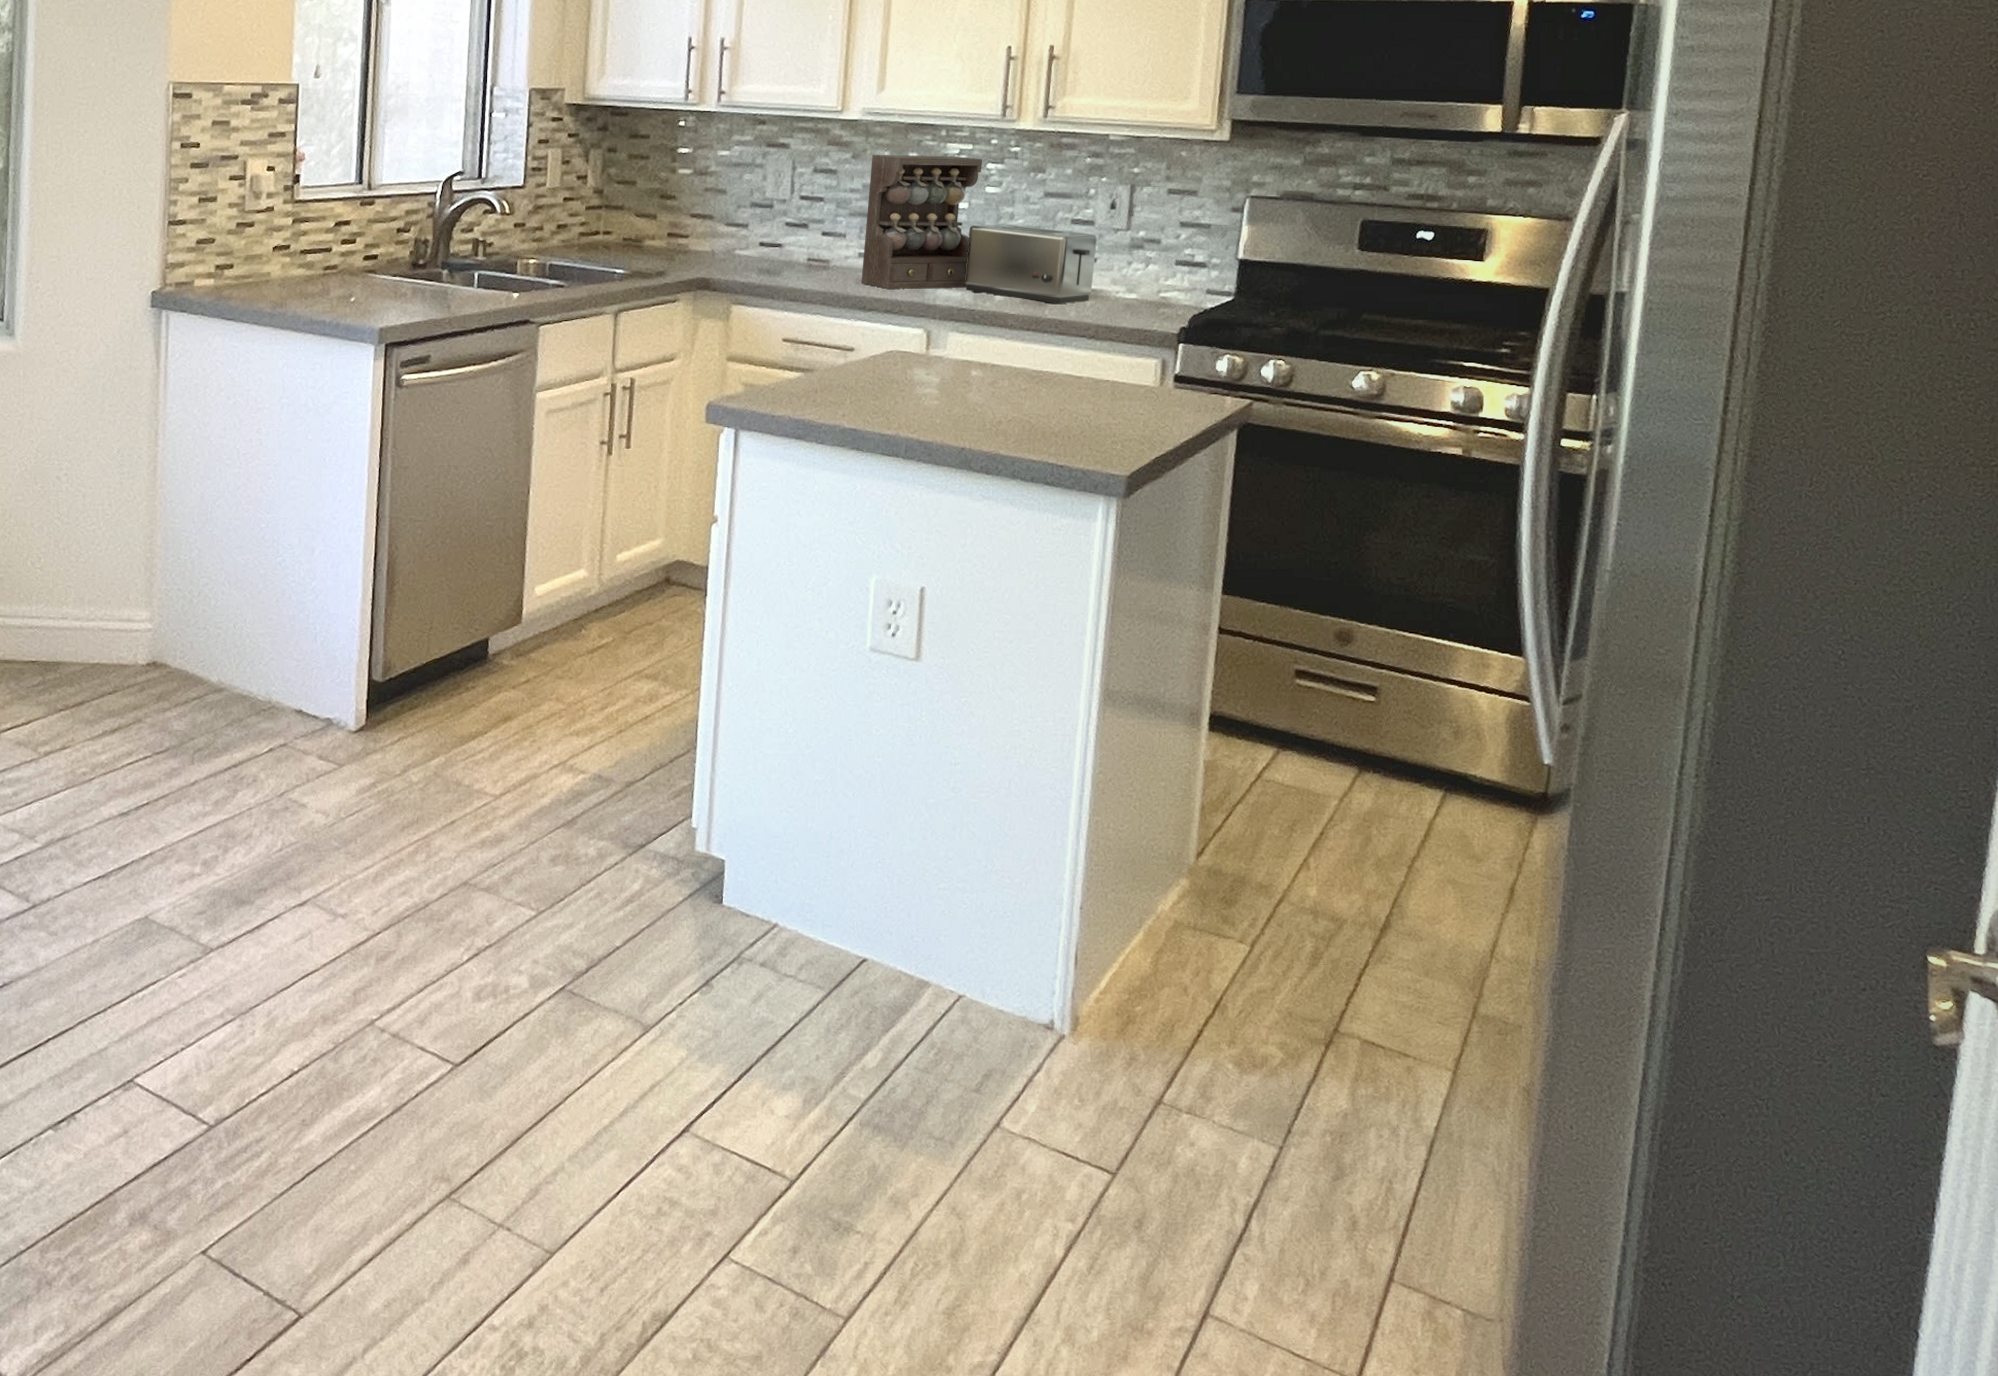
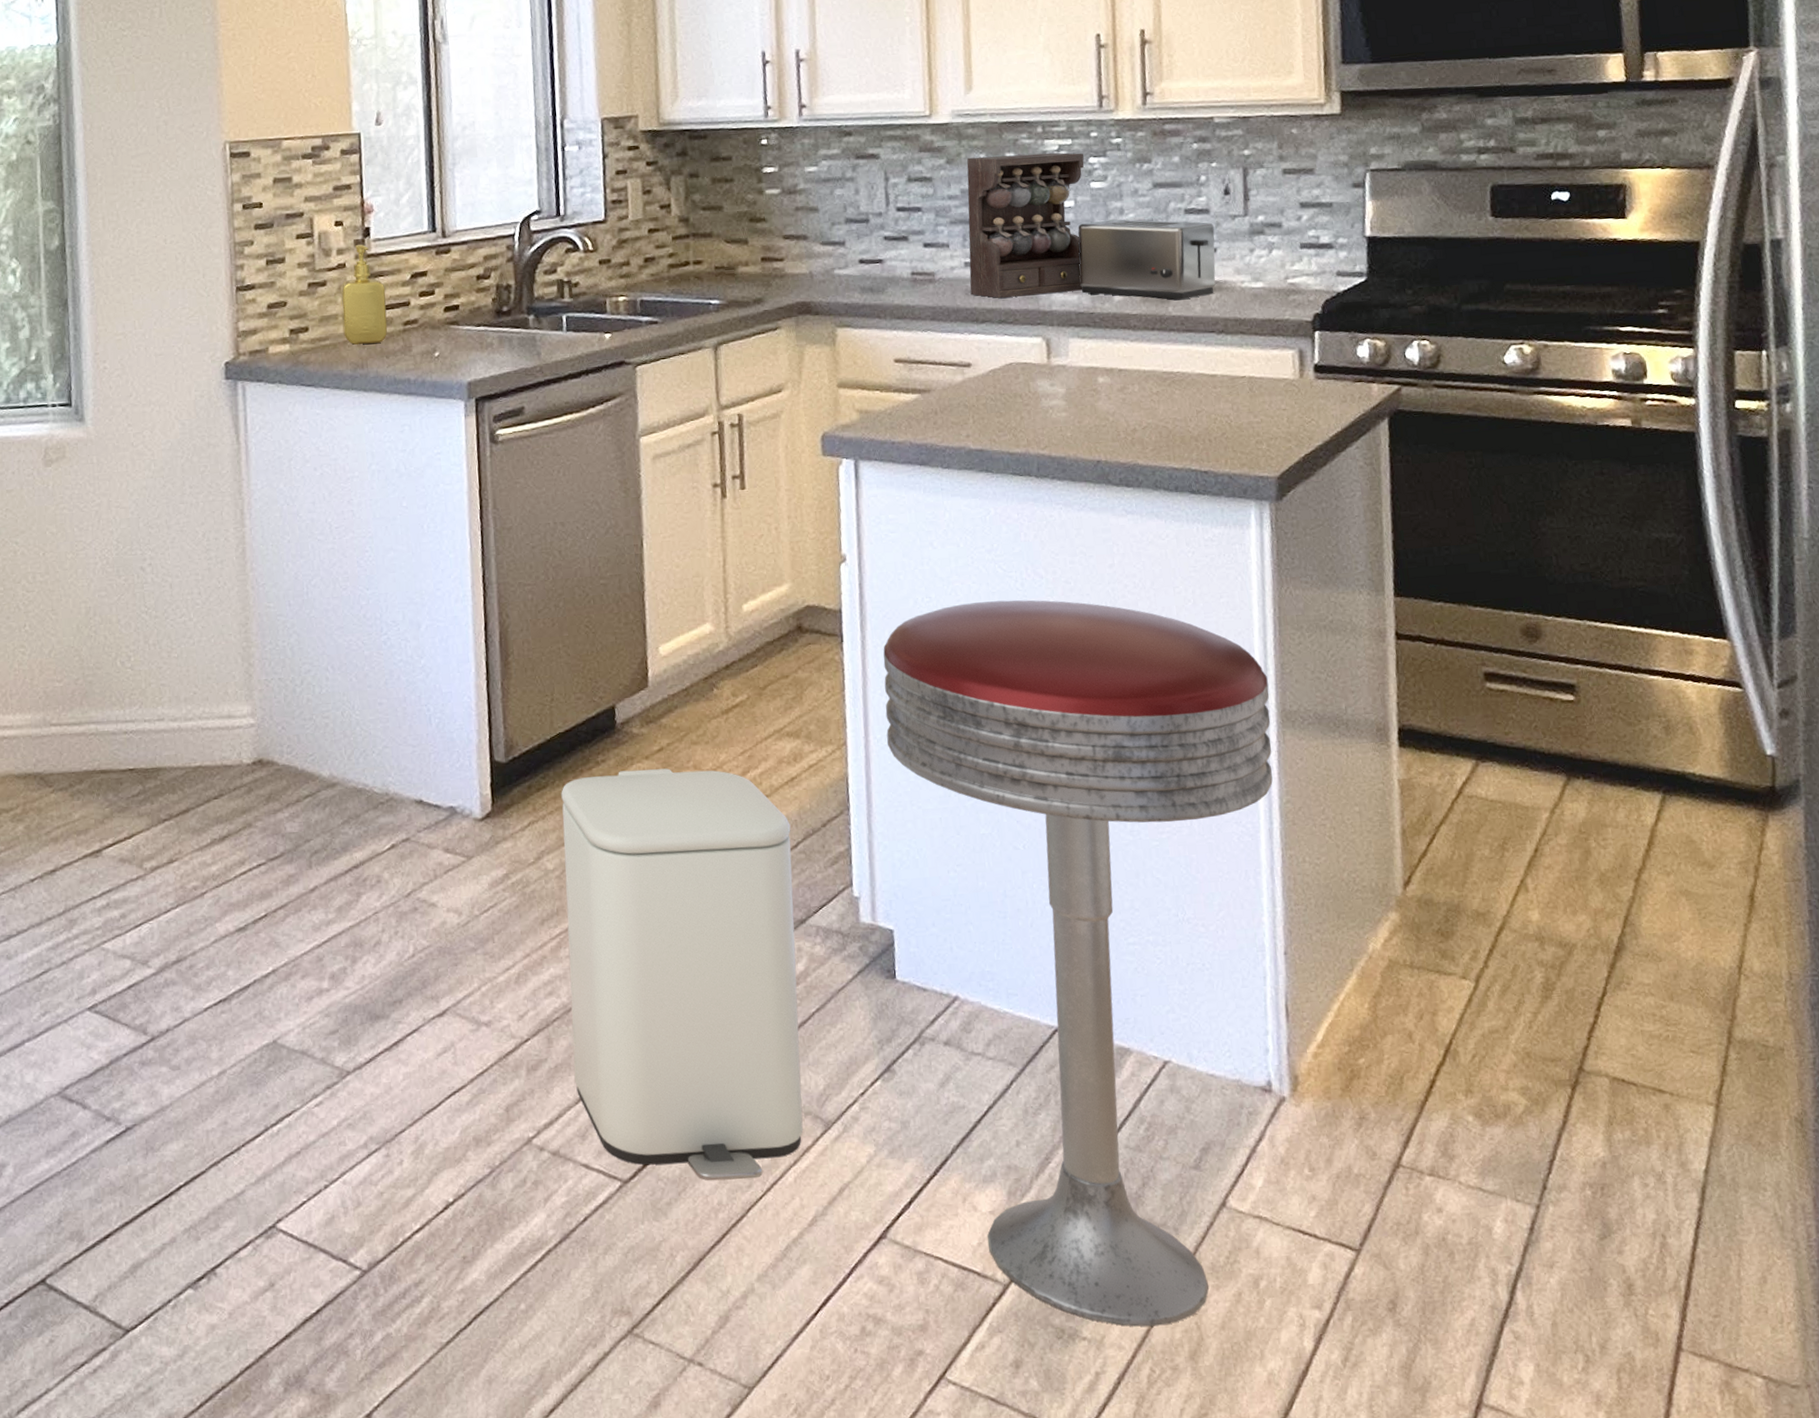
soap dispenser: none [265,190,310,284] -> present [340,245,388,345]
pedal bin: none [419,698,640,1071] -> present [561,768,803,1181]
bar stool: none [738,570,1095,1226] -> present [883,600,1273,1327]

